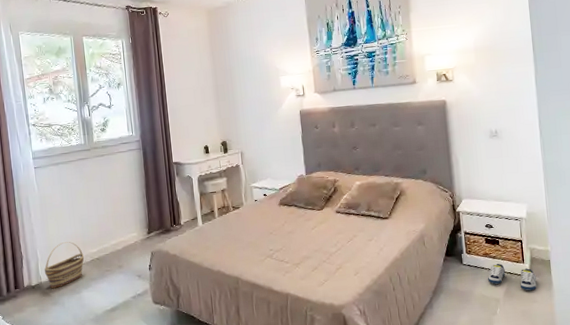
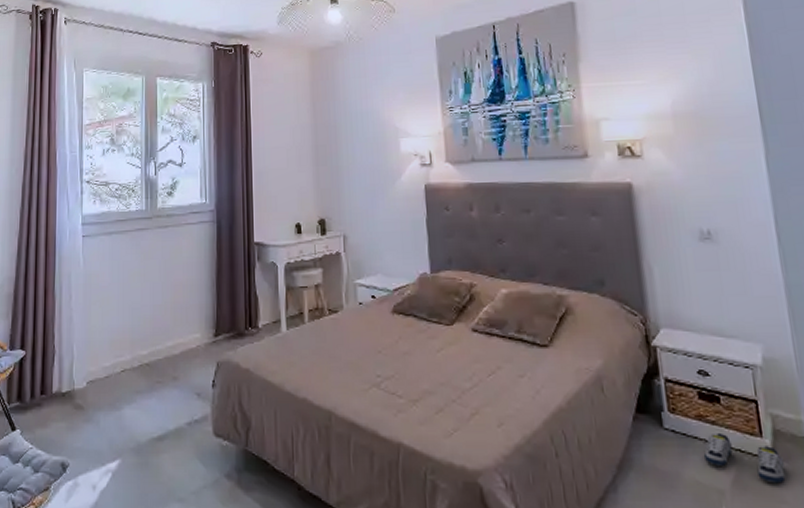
basket: present [44,242,84,289] -> none [80,337,131,400]

